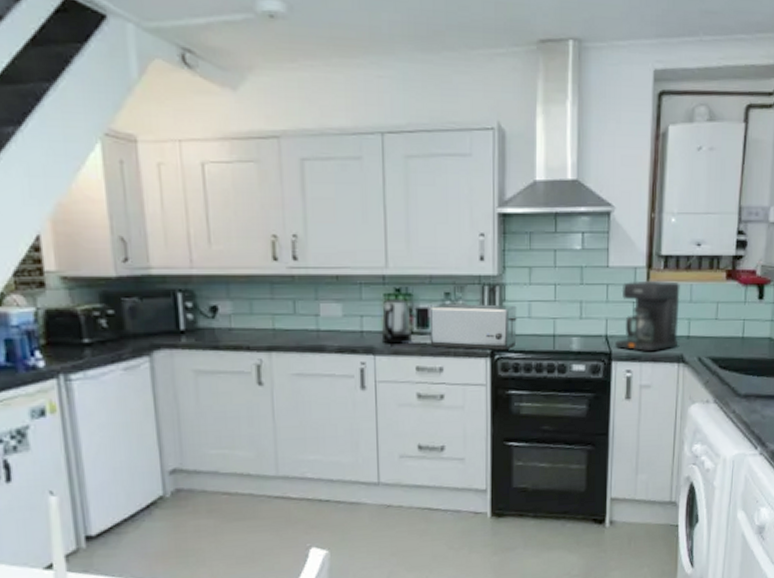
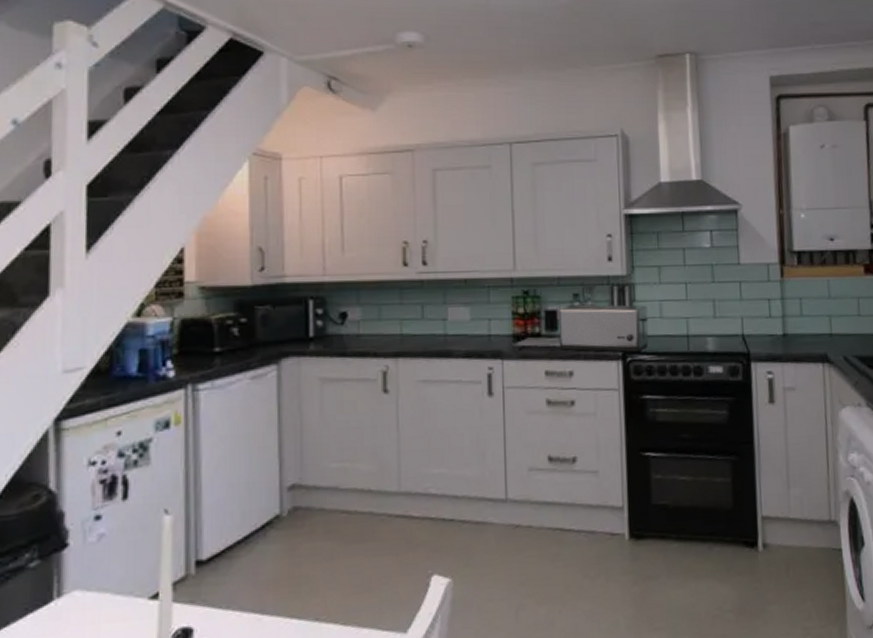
kettle: present [381,298,413,344] -> none [509,300,542,348]
coffee maker: present [615,280,680,352] -> none [753,276,821,352]

